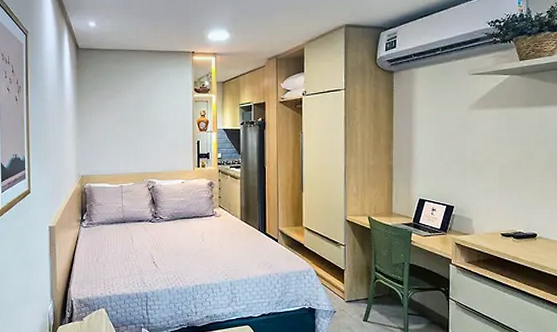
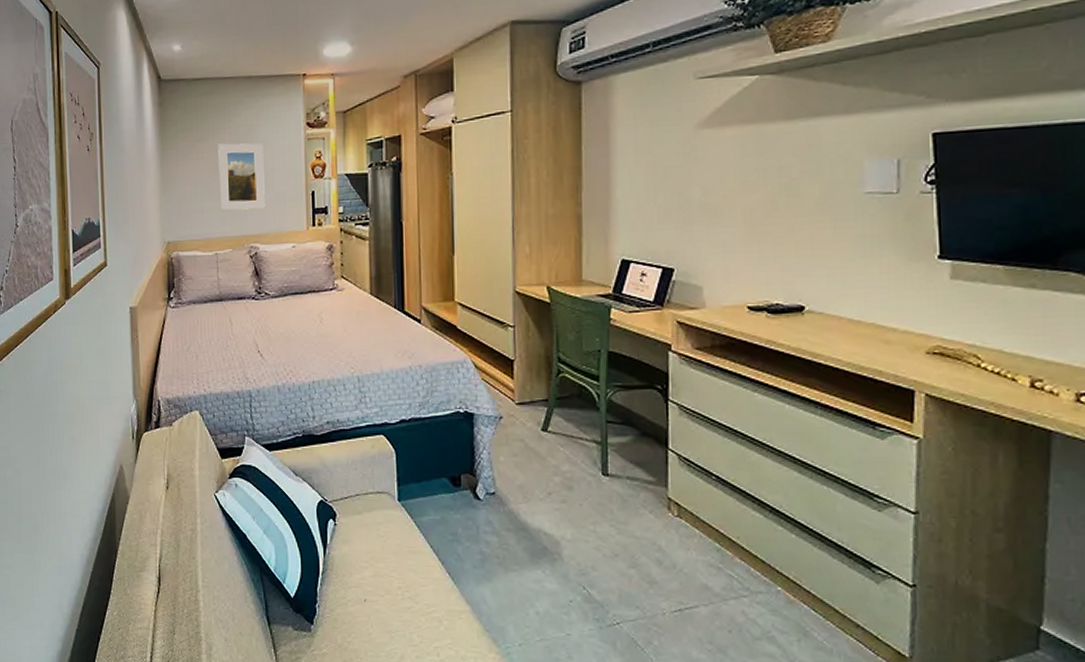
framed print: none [124,101,161,153] -> present [218,143,265,211]

